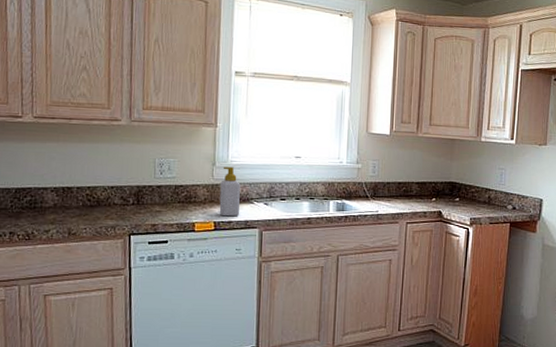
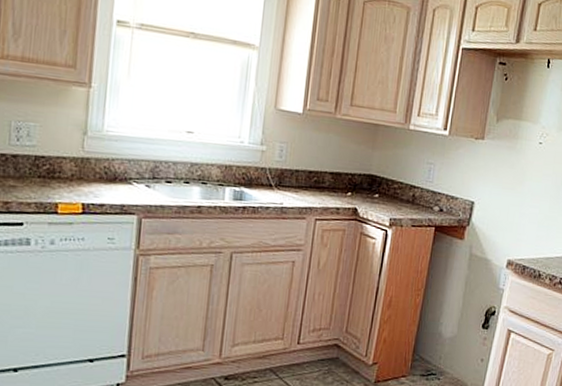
soap bottle: present [219,166,240,217] -> none [89,137,117,199]

